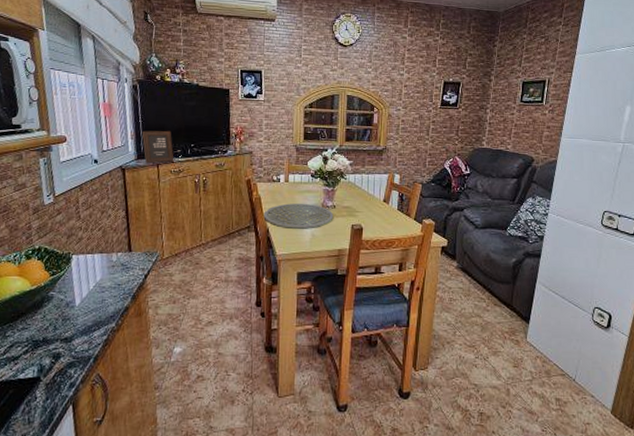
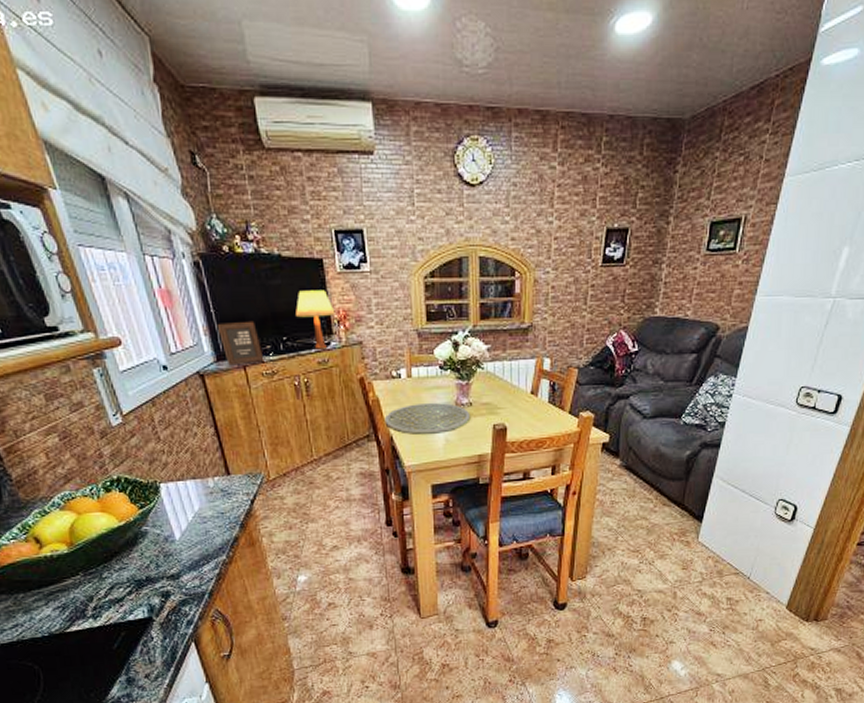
table lamp: none [202,110,234,156] -> present [294,288,336,349]

